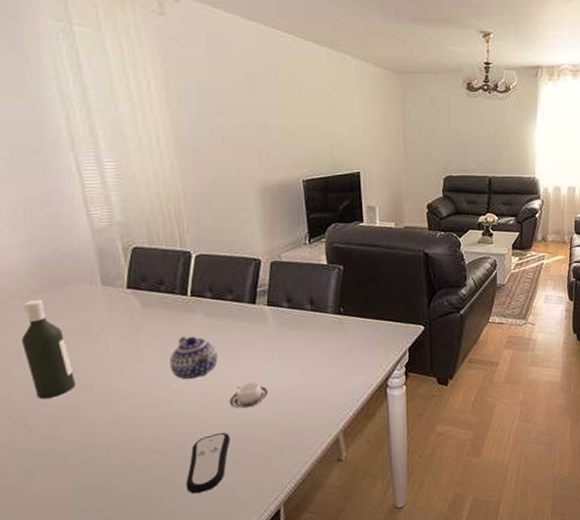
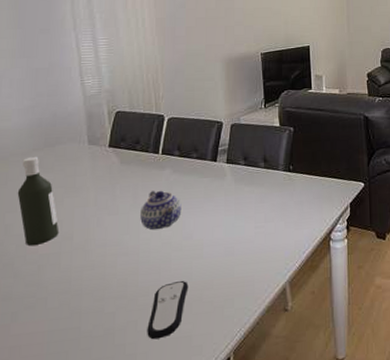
cup: present [229,382,268,409] -> none [189,233,224,258]

